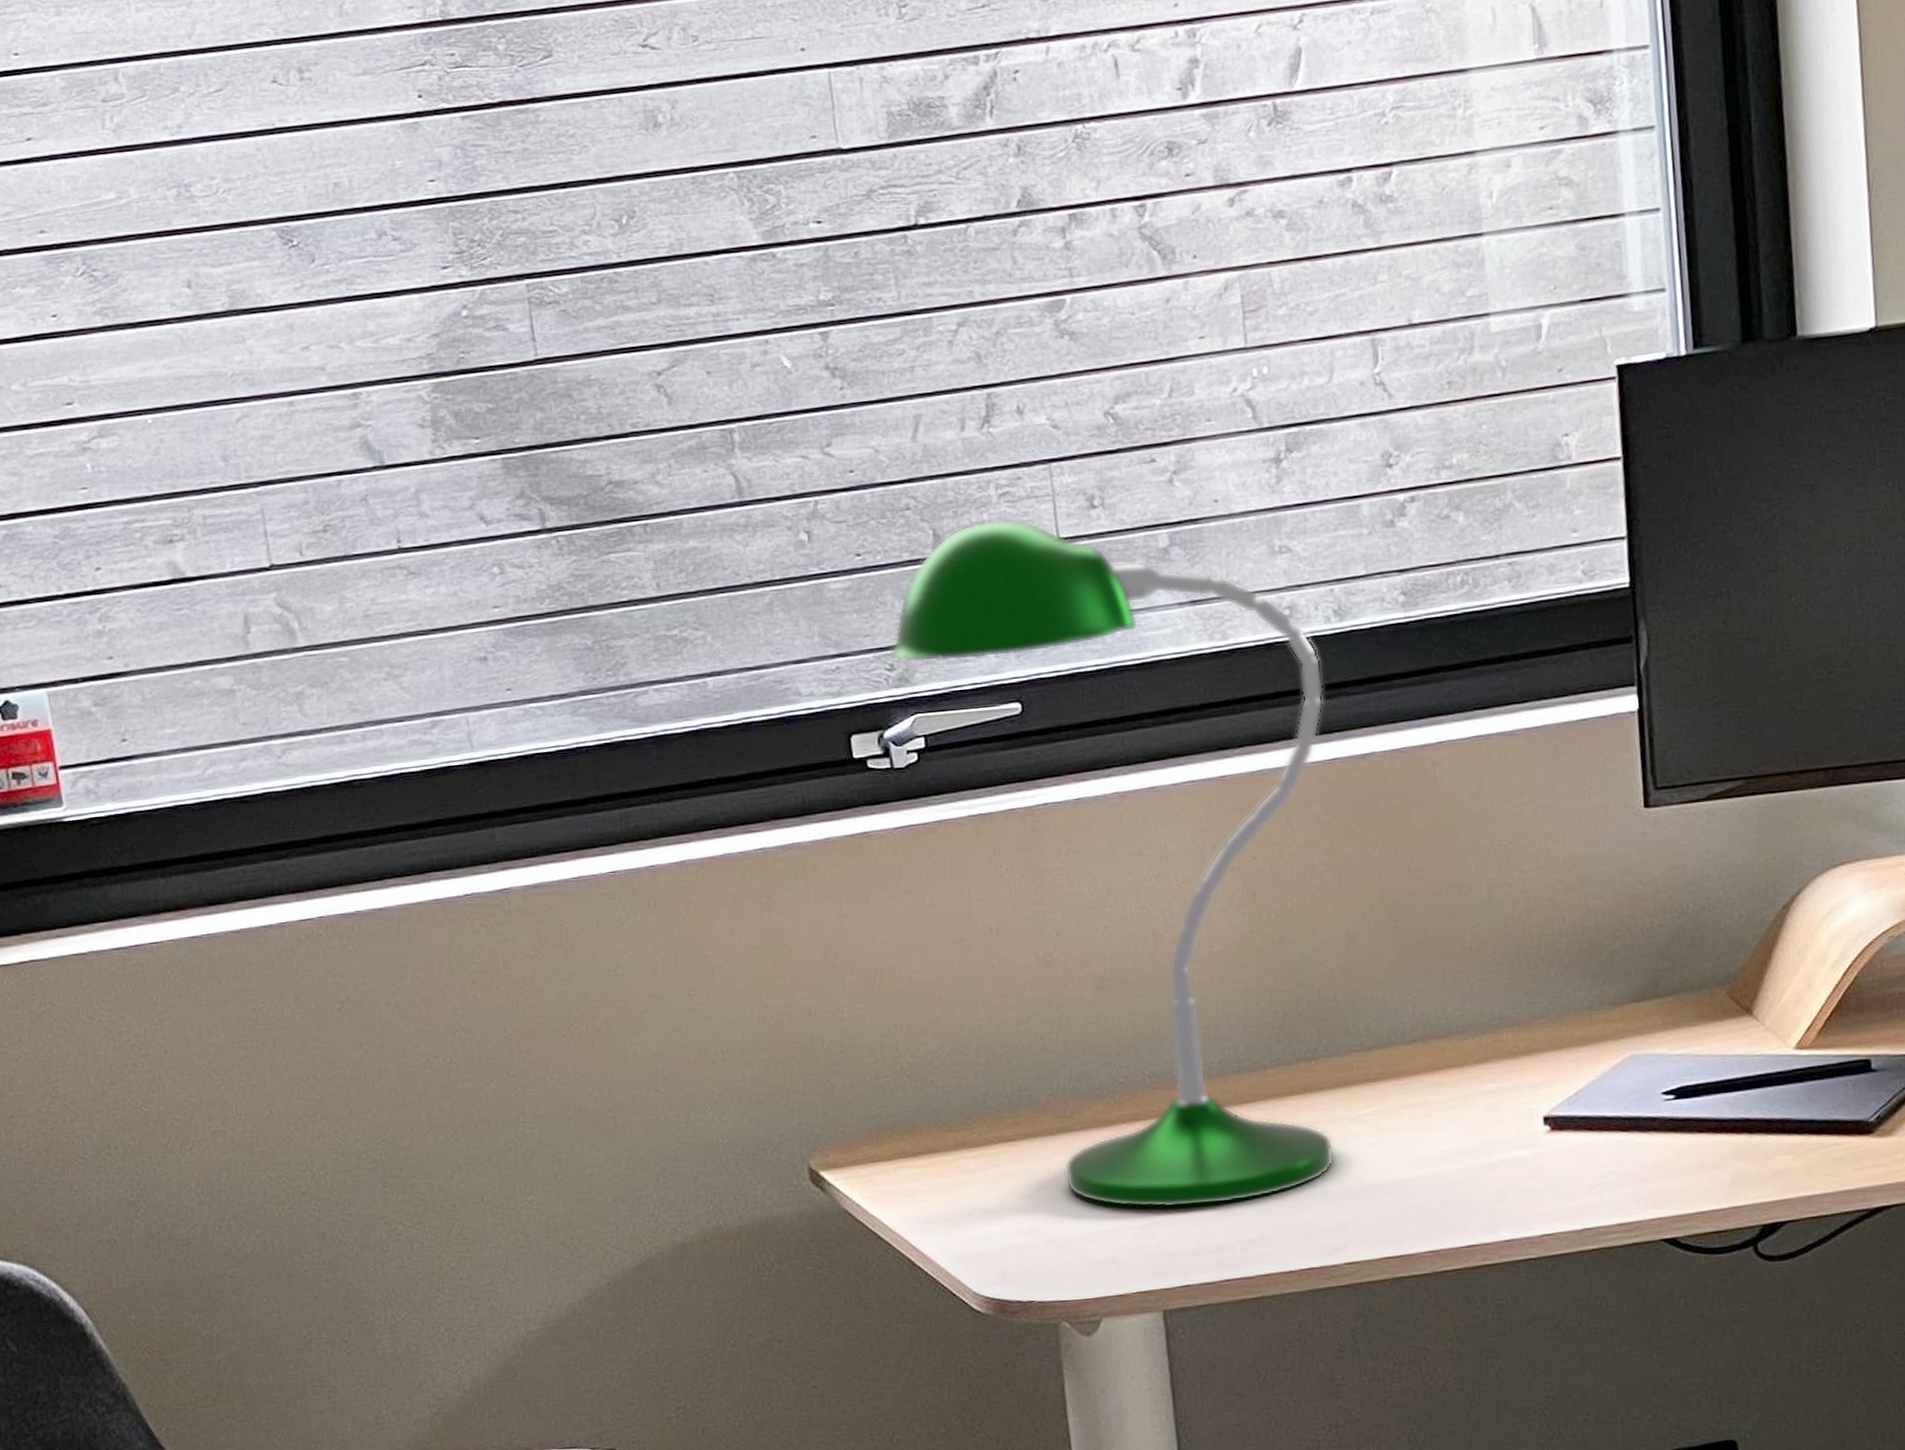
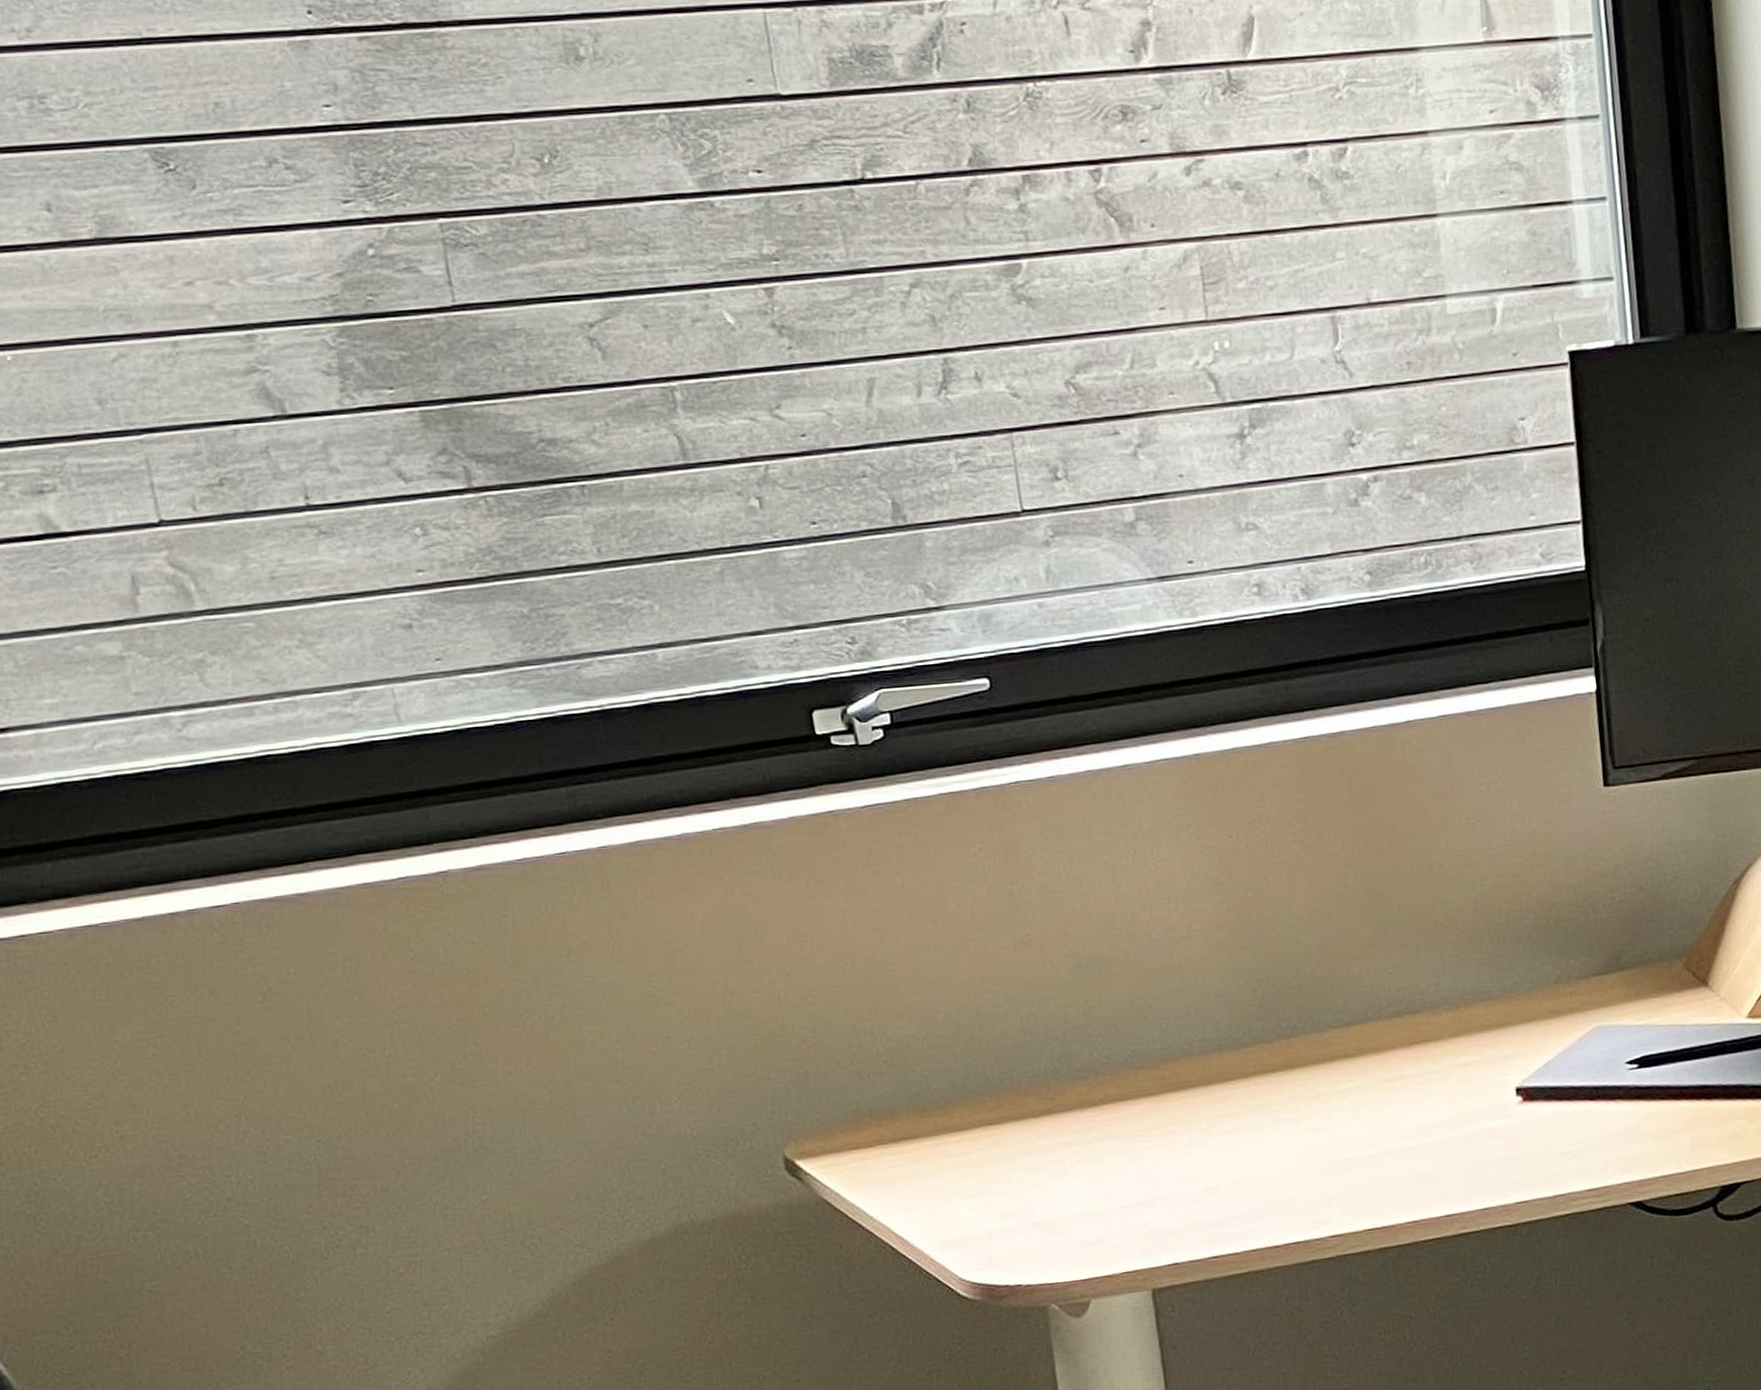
desk lamp: present [888,518,1335,1209] -> none [849,488,1317,1189]

